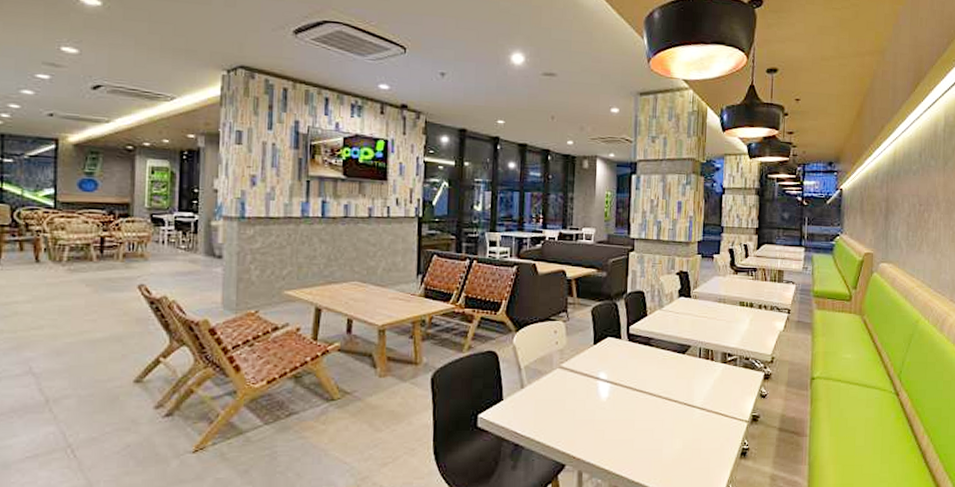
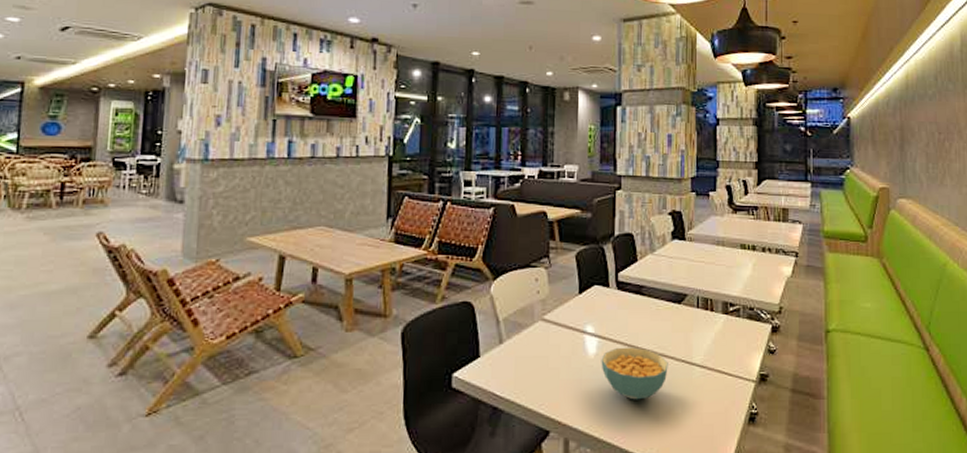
cereal bowl: none [612,392,672,438] -> present [601,347,668,400]

